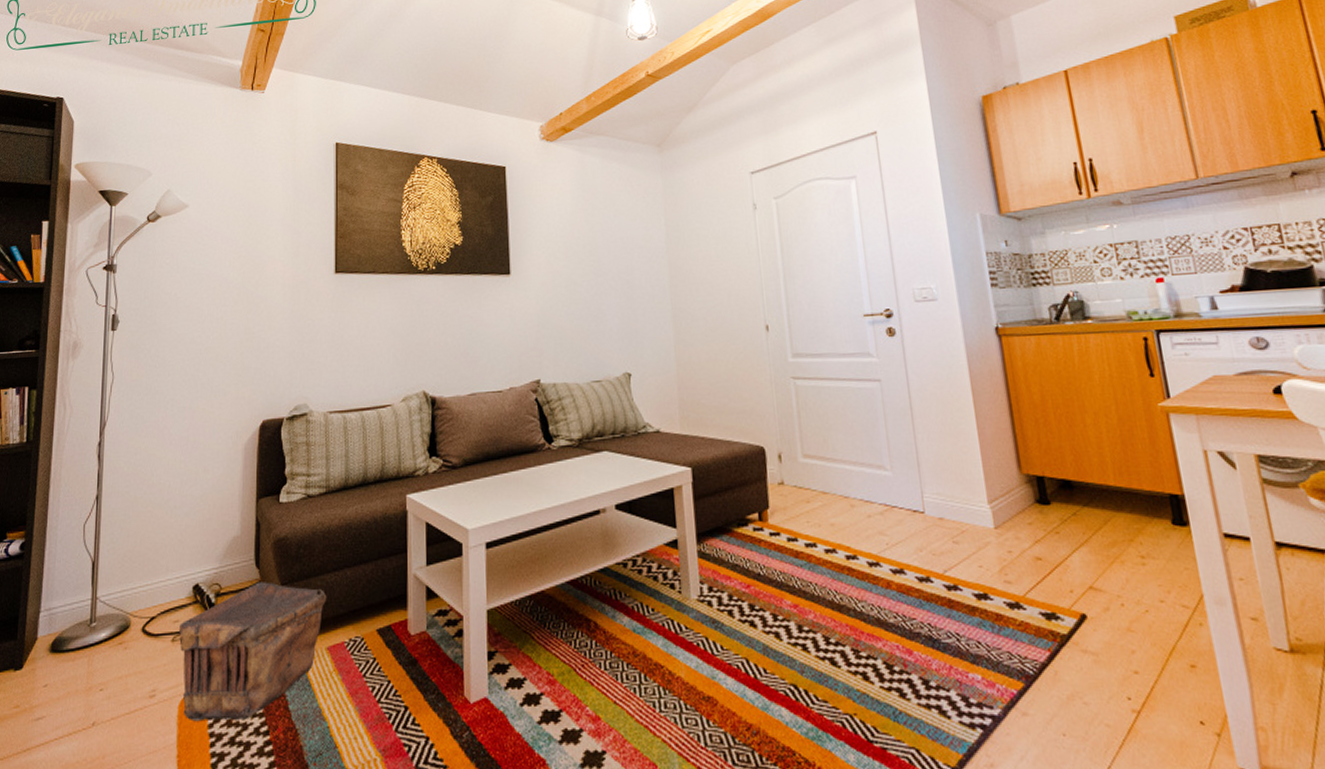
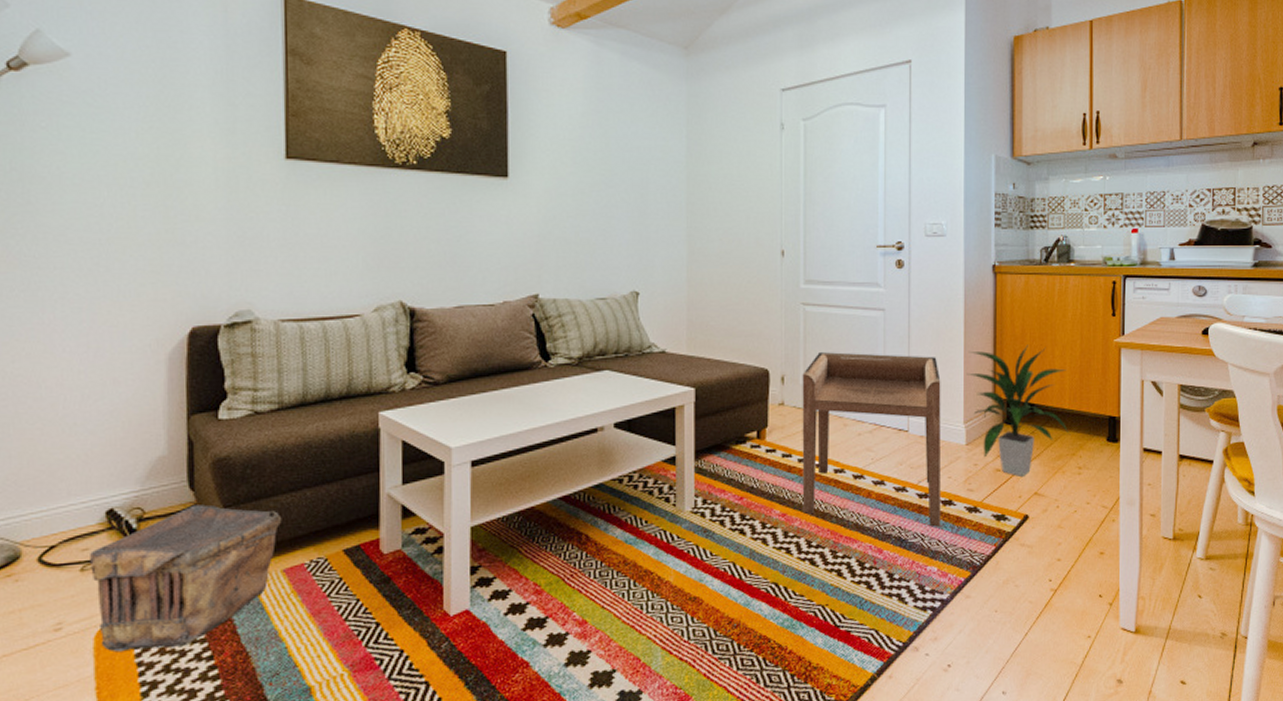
side table: none [800,427,979,626] -> present [802,352,942,527]
indoor plant: none [983,412,1124,568] -> present [966,344,1071,478]

